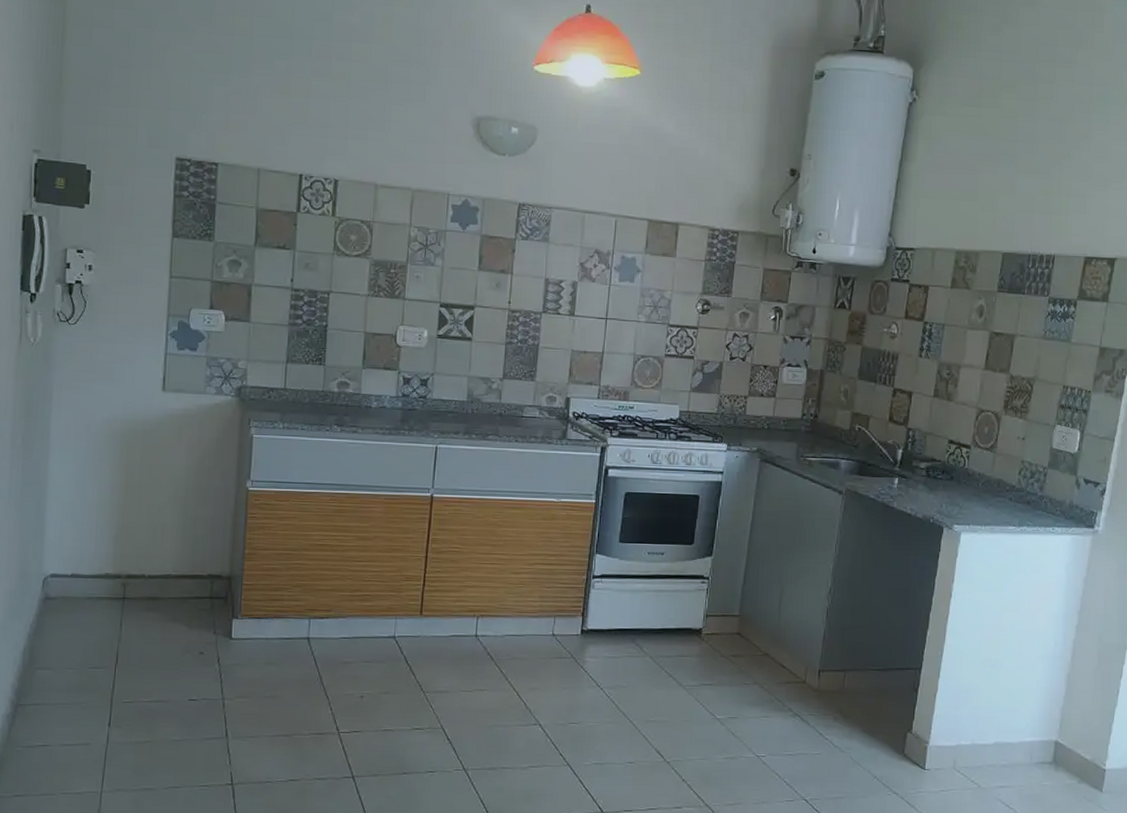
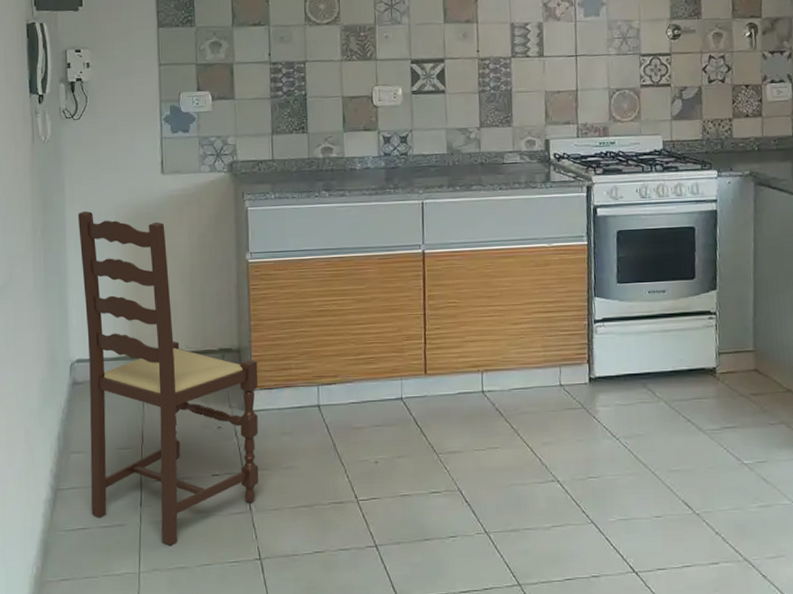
dining chair: none [53,421,248,767] -> present [78,211,259,546]

